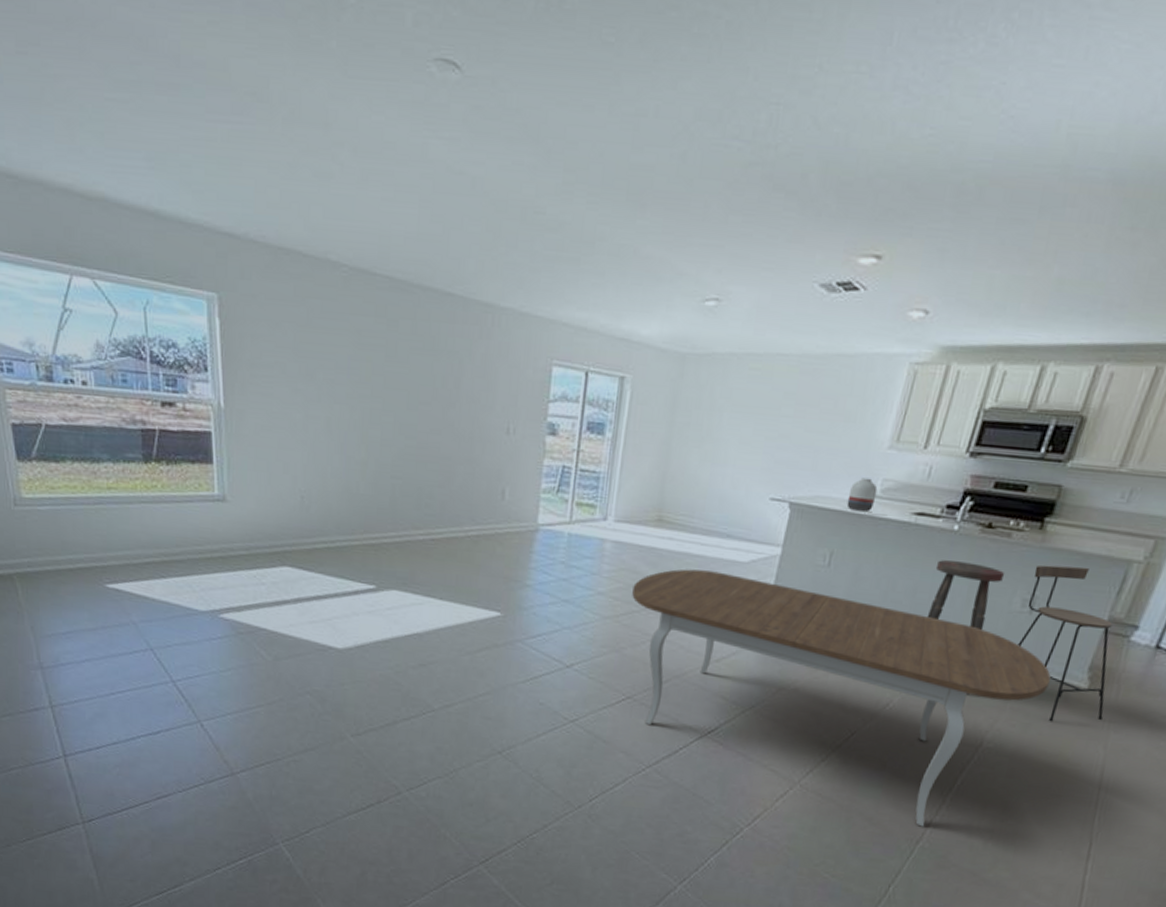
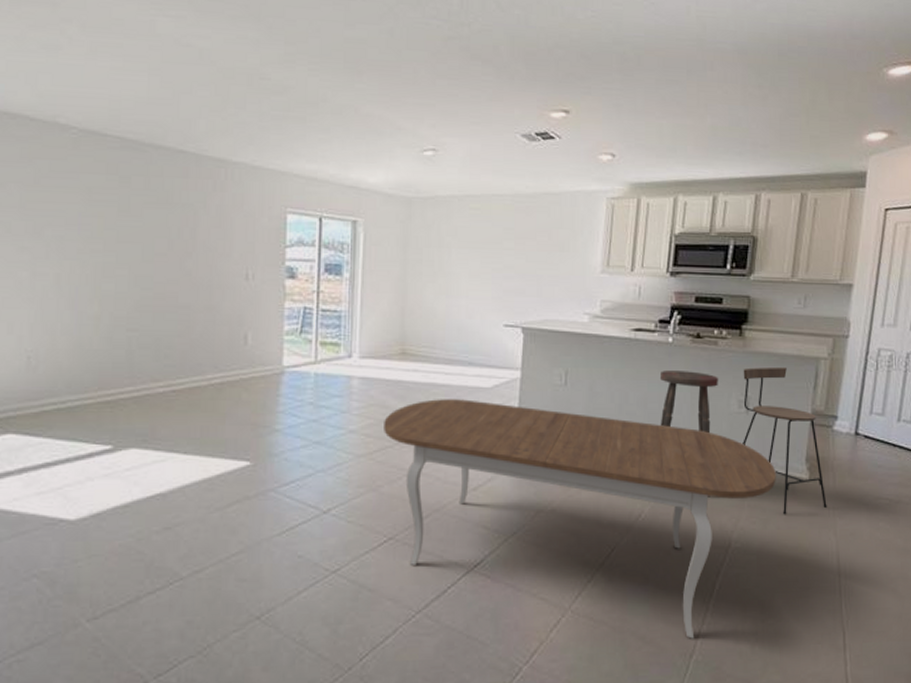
vase: present [846,477,878,513] -> none [573,300,598,332]

